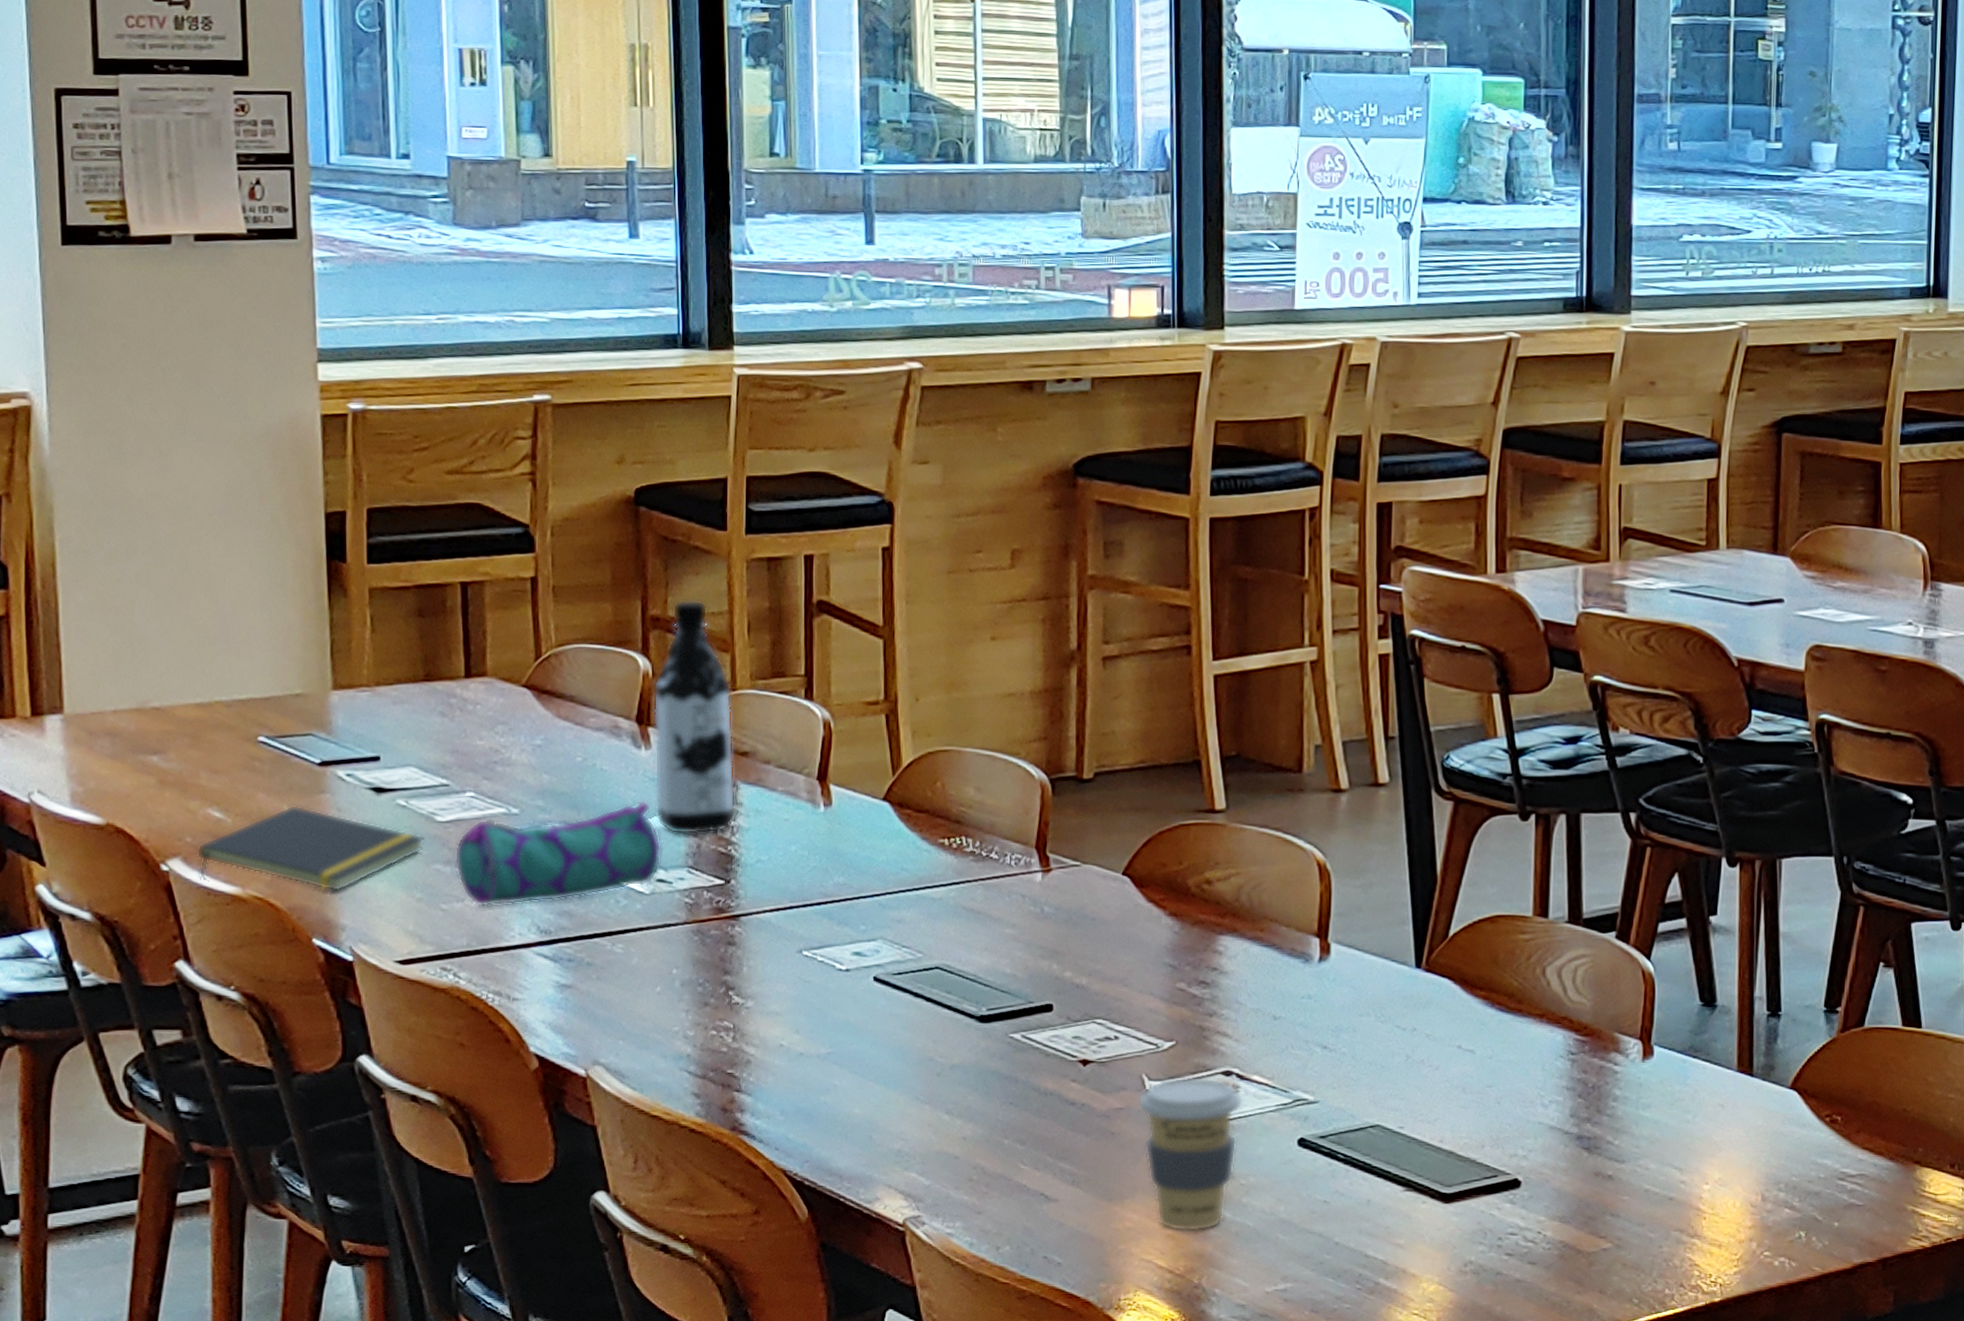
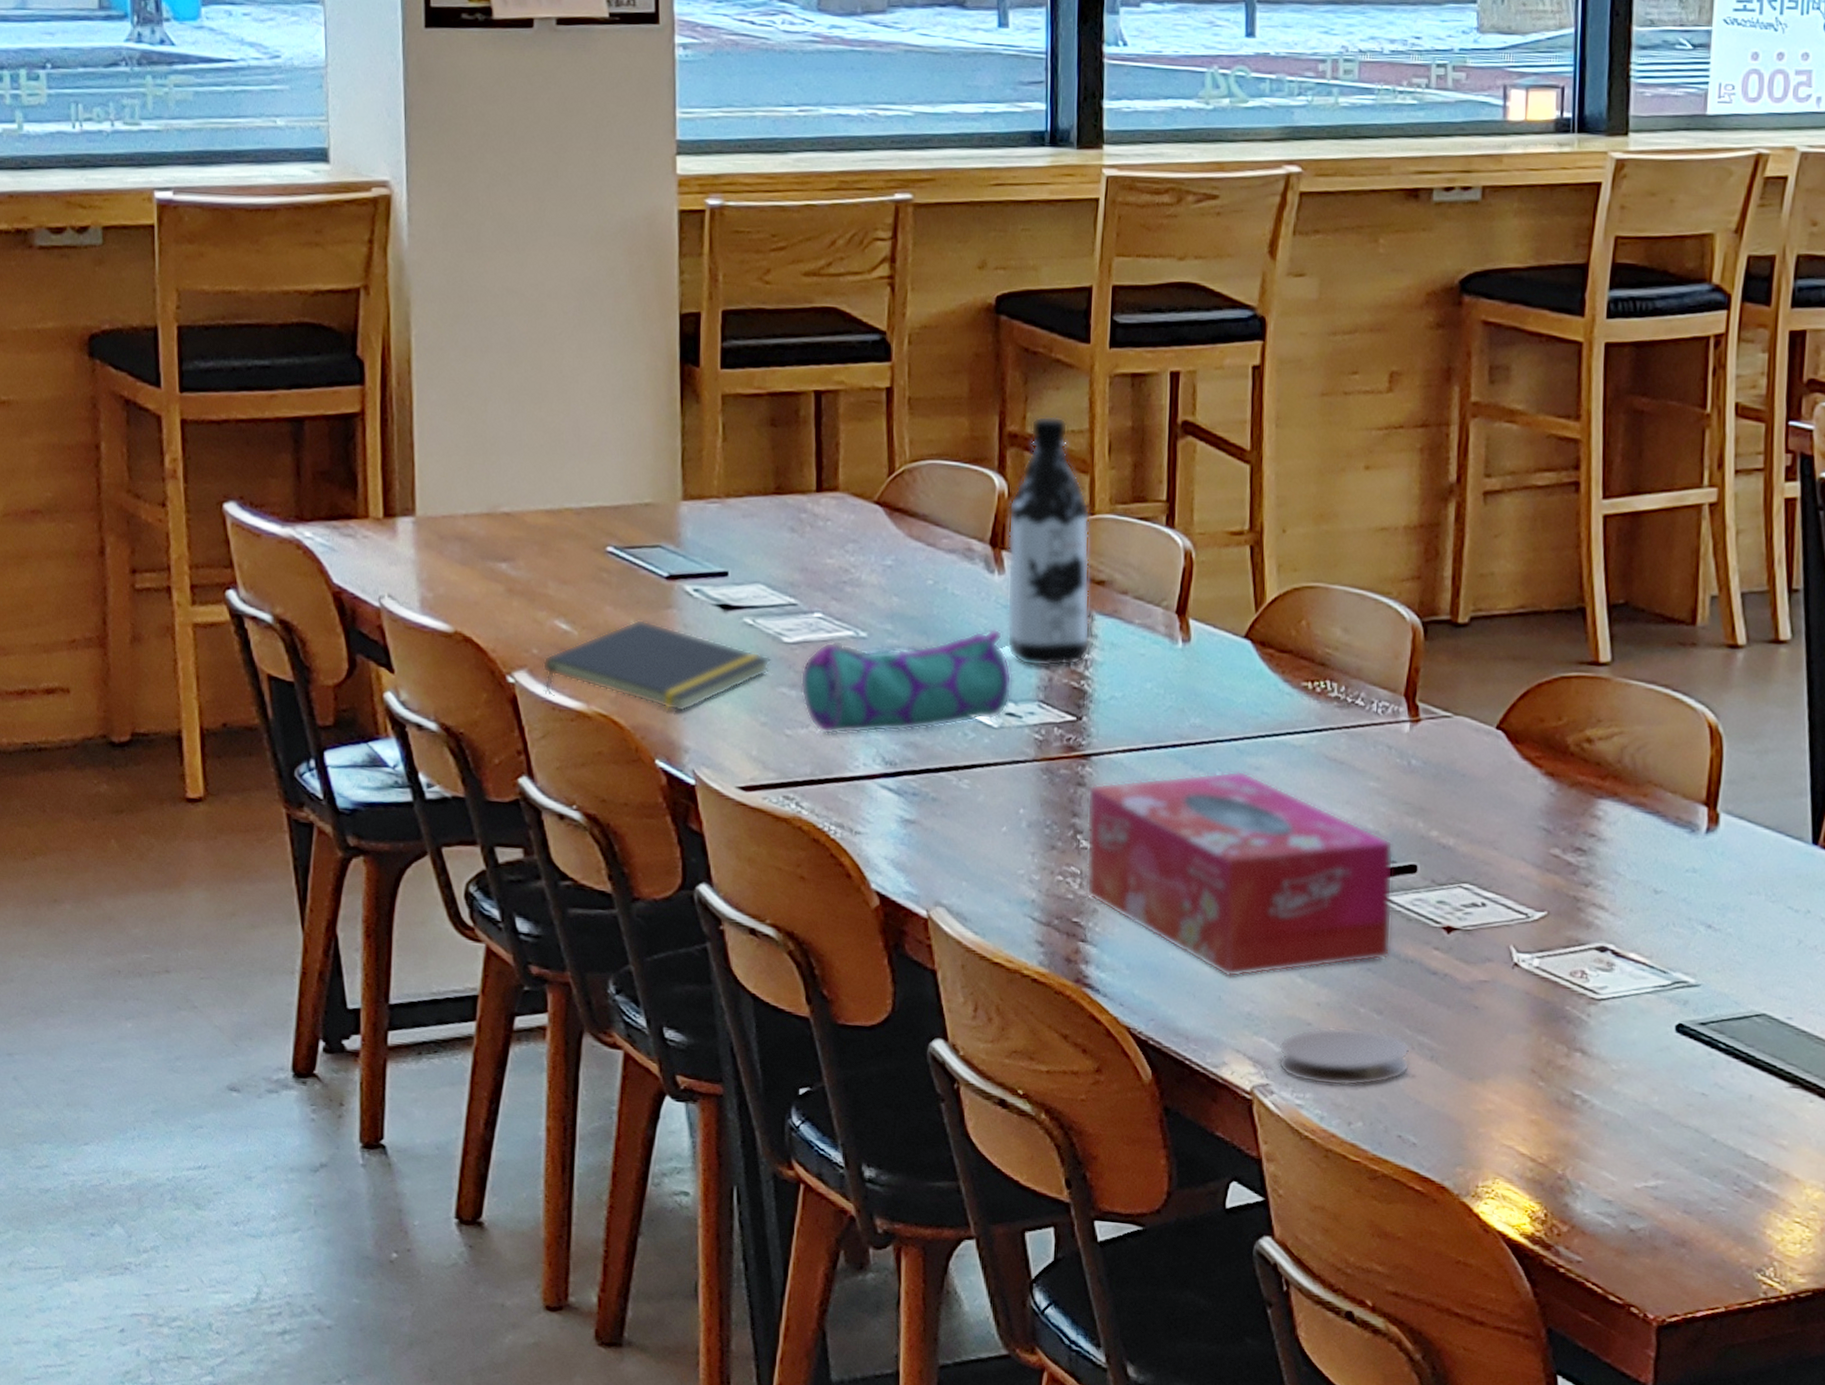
tissue box: none [738,924,1031,1118] -> present [1086,770,1394,978]
coaster: none [928,1158,1053,1214] -> present [1278,1026,1411,1087]
coffee cup: present [1138,1076,1243,1232] -> none [1504,950,1618,1119]

